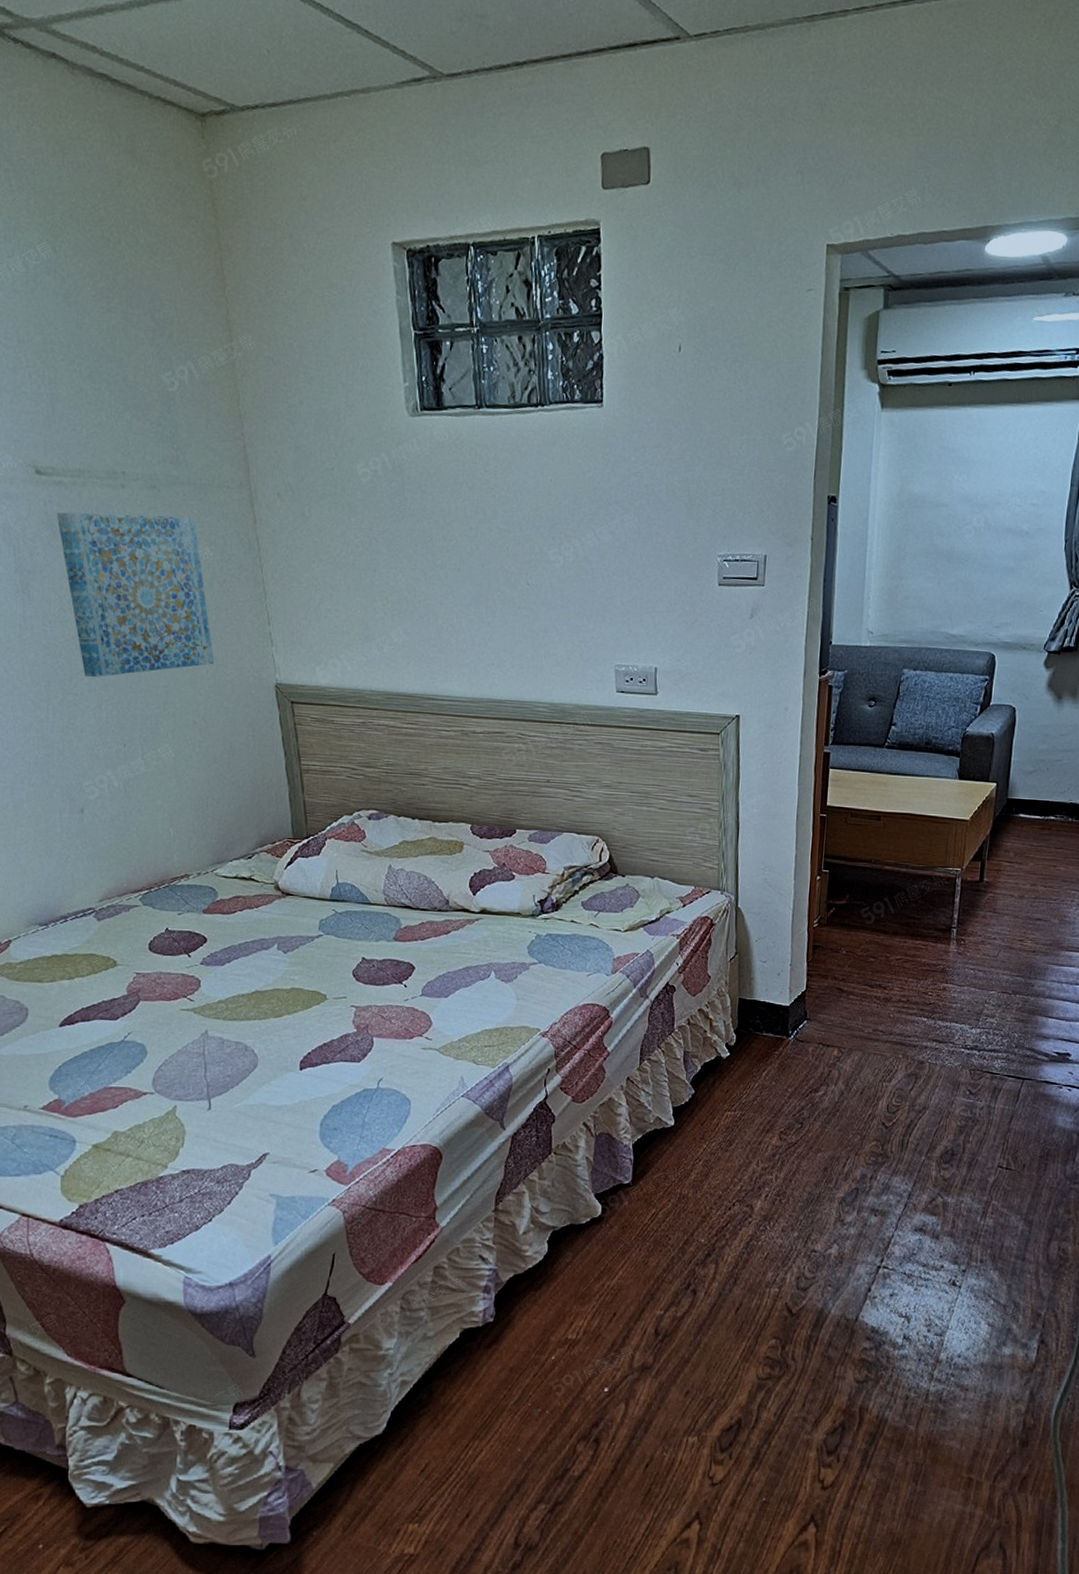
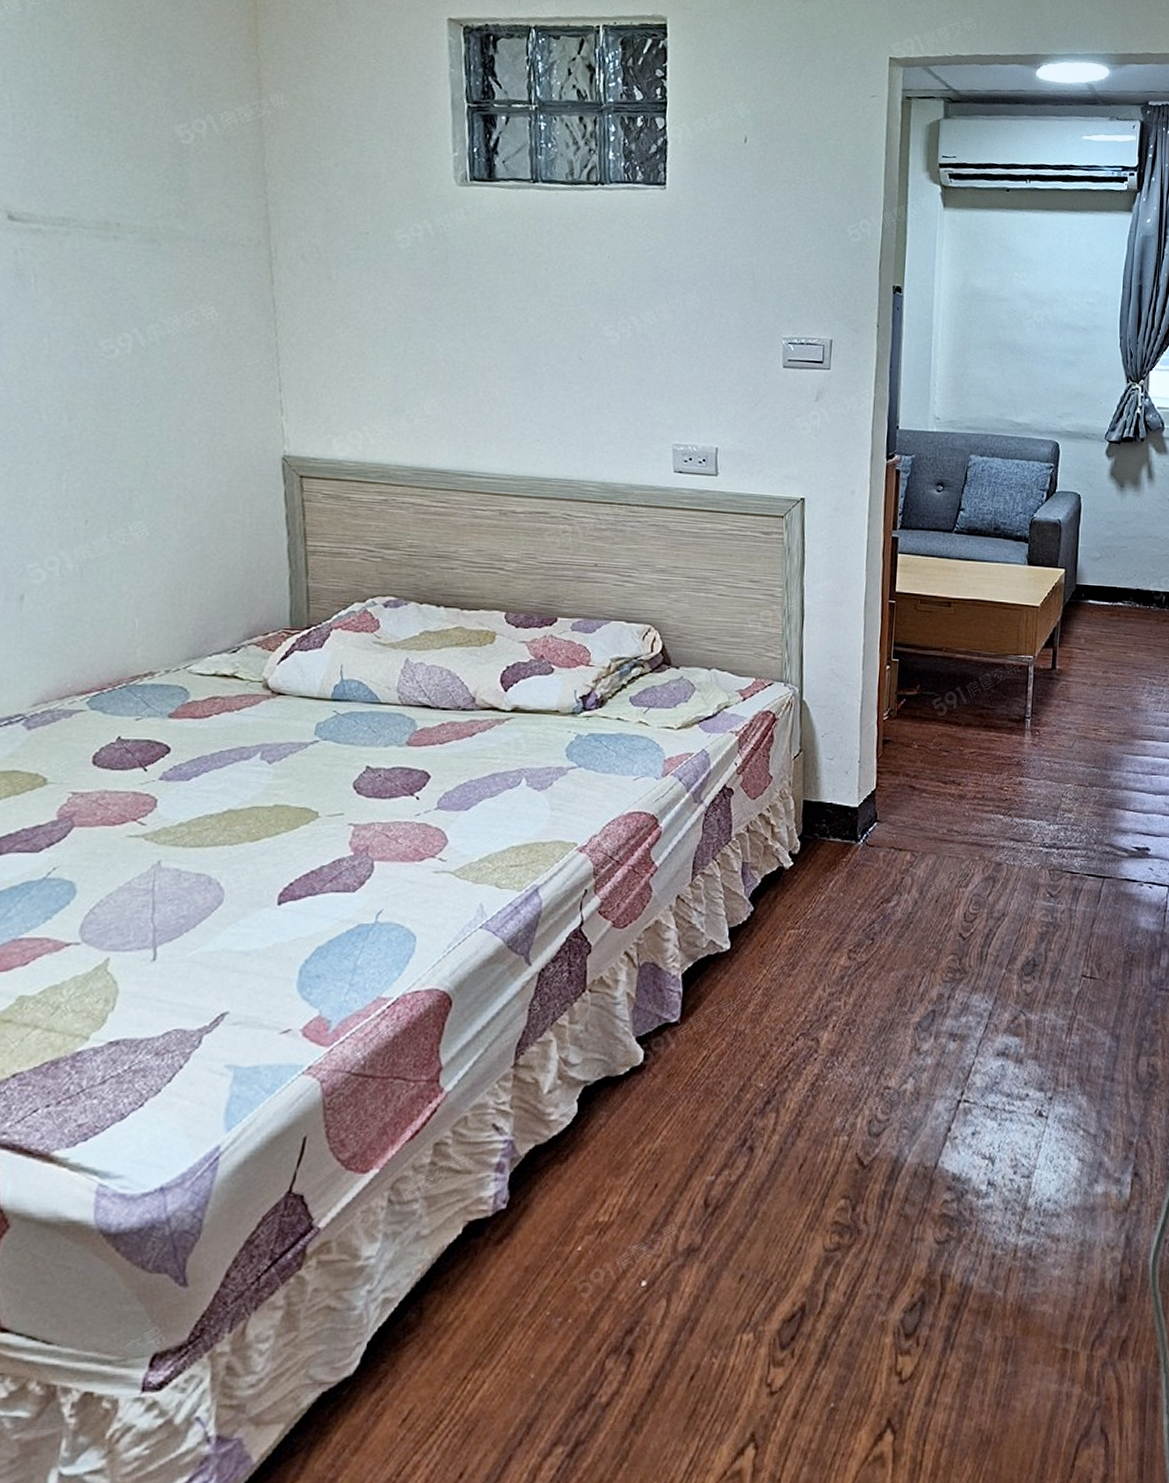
wall art: present [56,512,215,678] -> none [28,261,210,445]

